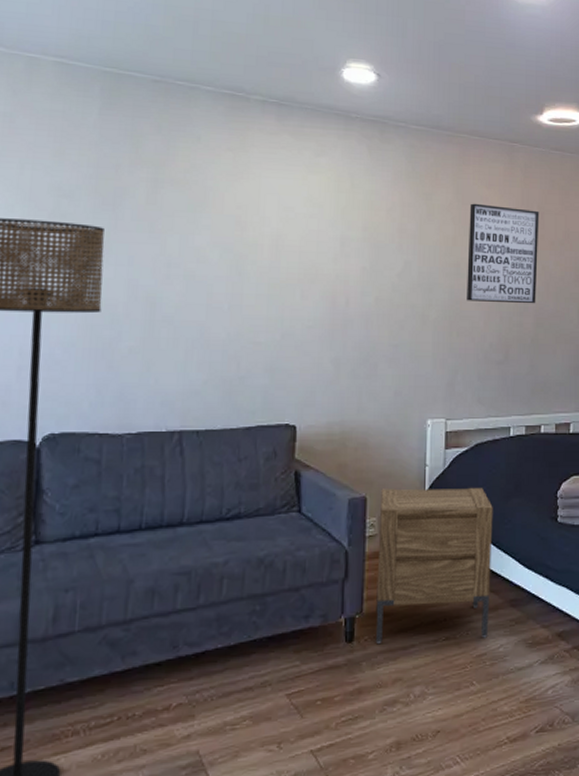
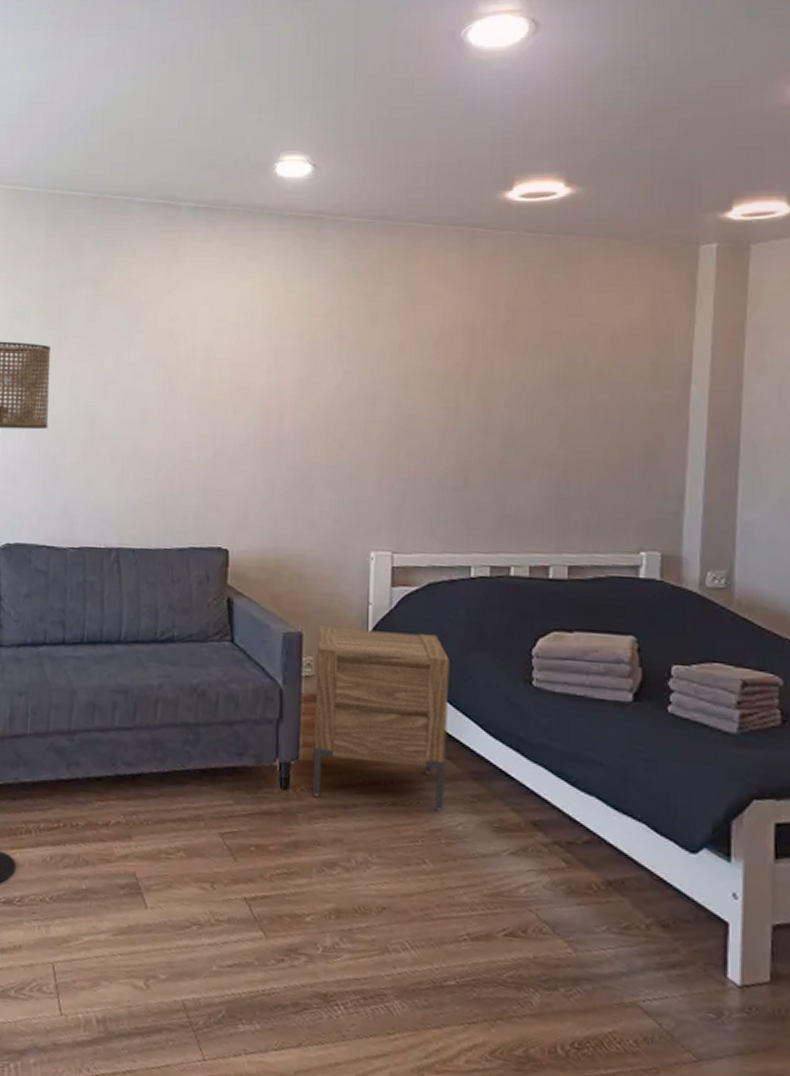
wall art: present [466,203,540,304] -> none [417,302,508,420]

